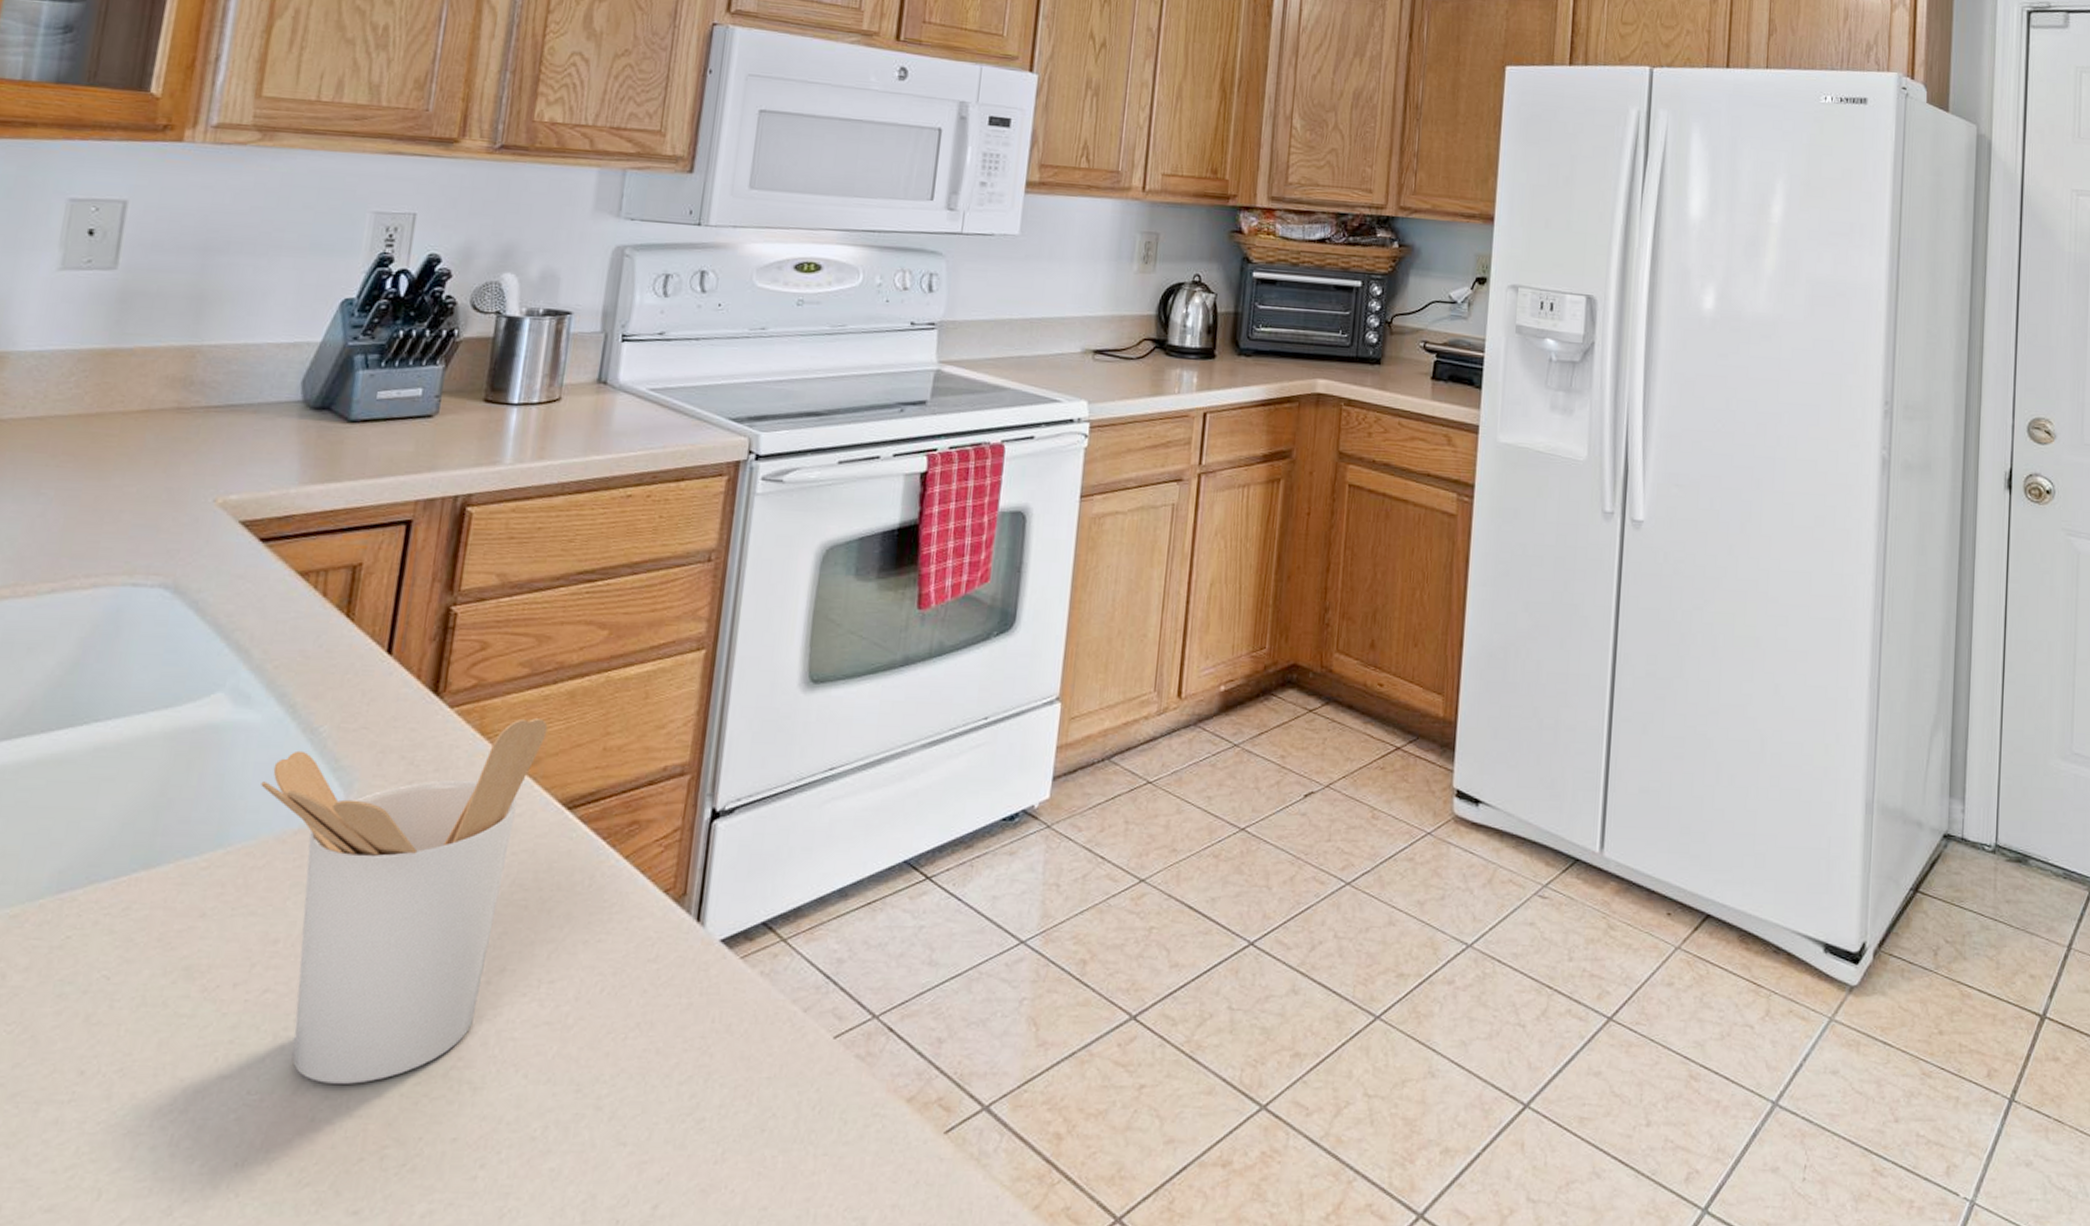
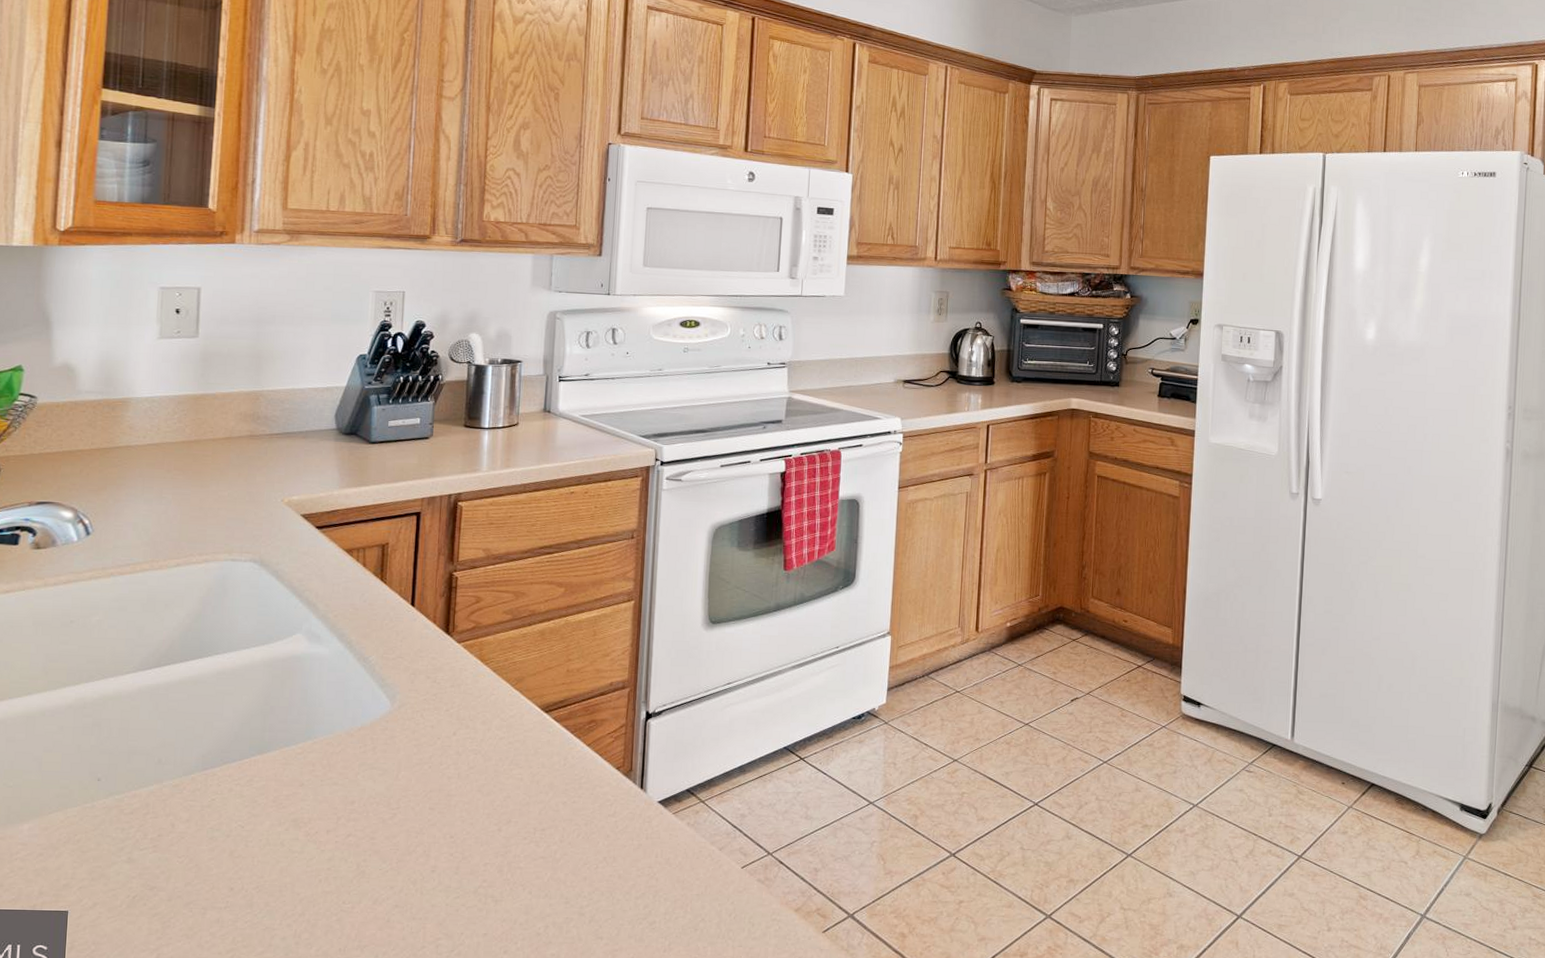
utensil holder: present [261,718,548,1084] -> none [333,650,527,897]

